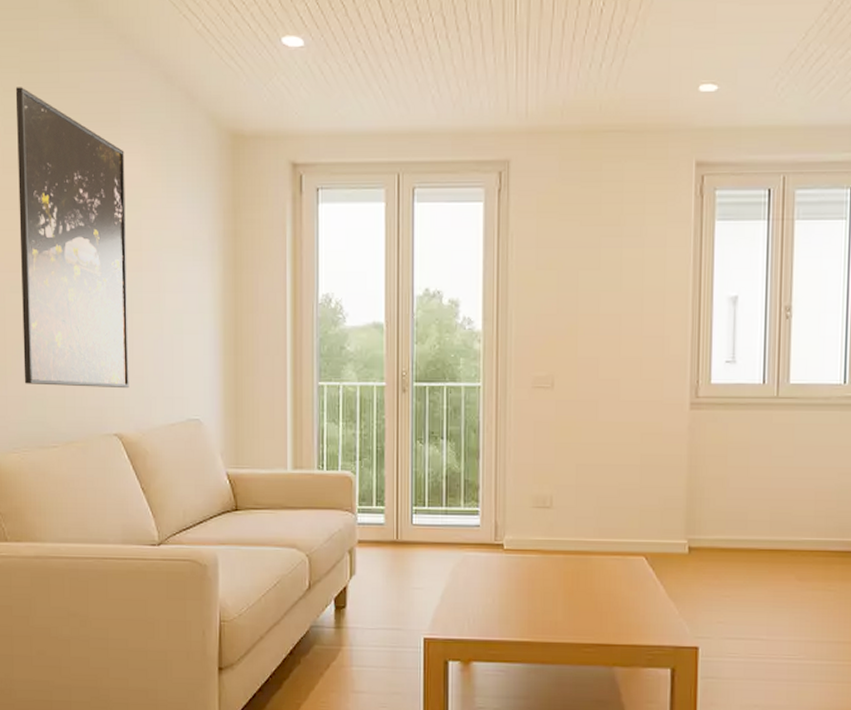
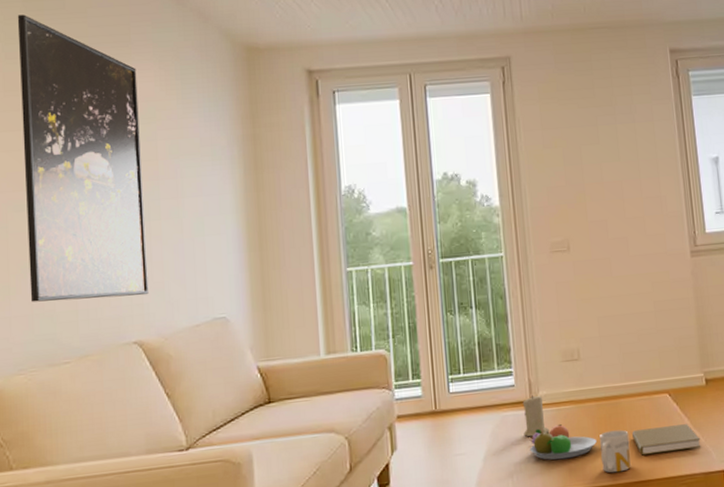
candle: none [485,537,512,581] -> present [522,394,550,437]
fruit bowl: none [488,572,560,610] -> present [529,423,597,460]
mug: none [564,587,596,632] -> present [599,429,631,473]
book: none [600,590,675,620] -> present [632,424,701,456]

